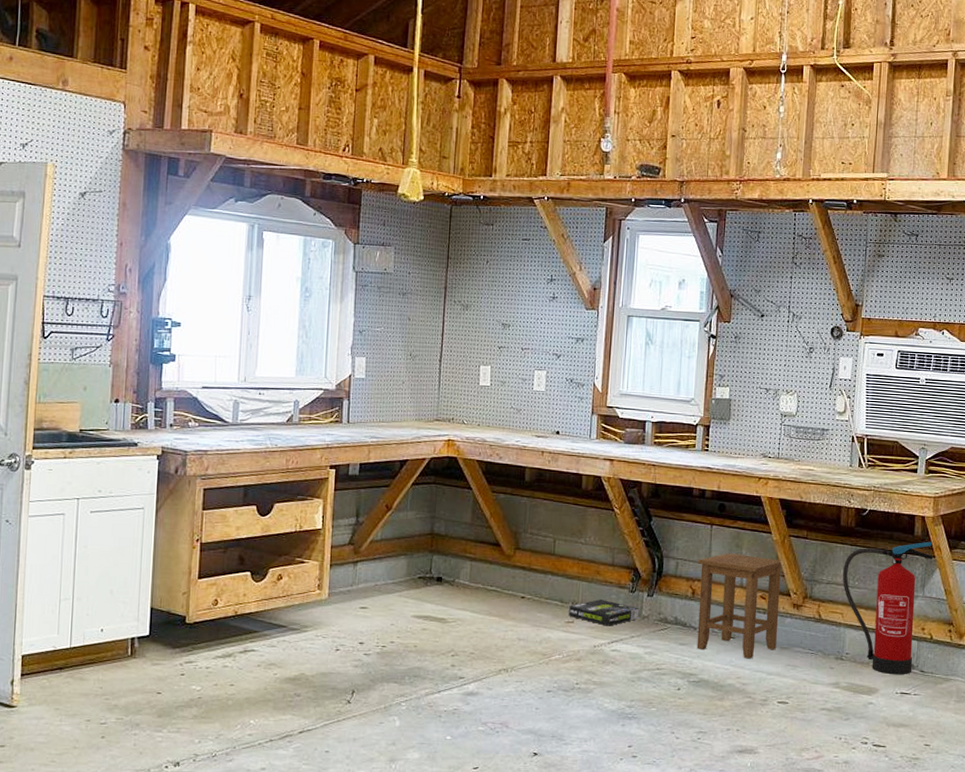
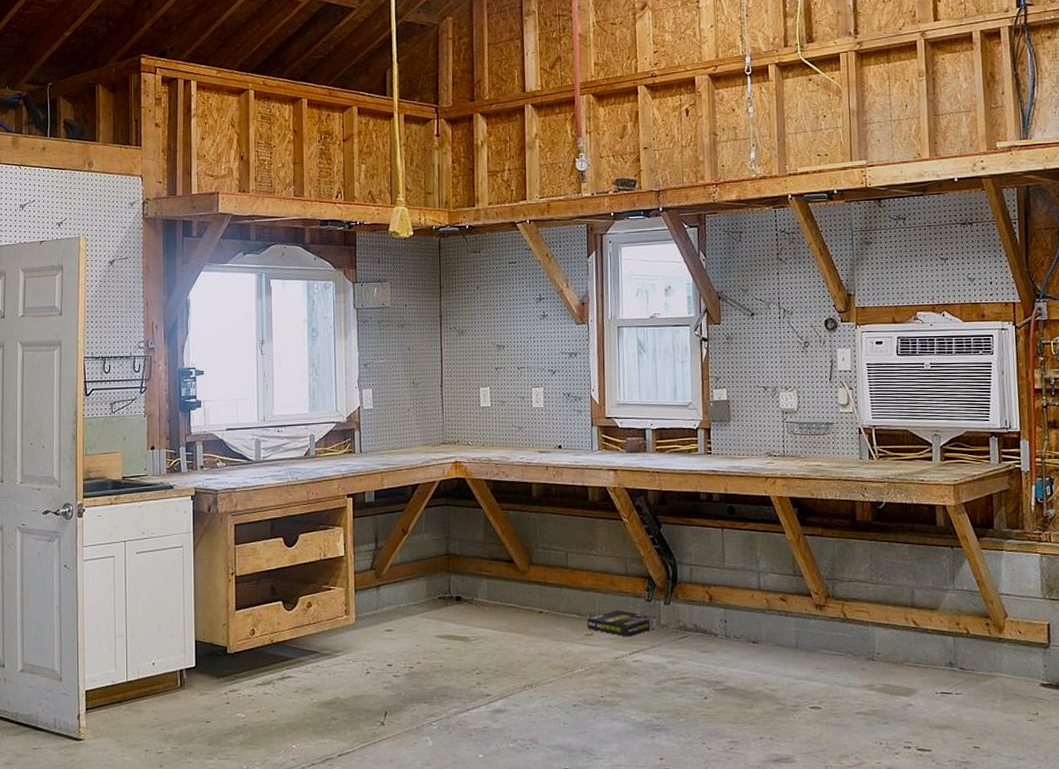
stool: present [696,553,784,659] -> none [712,556,802,664]
fire extinguisher: present [842,541,934,674] -> none [864,531,960,673]

